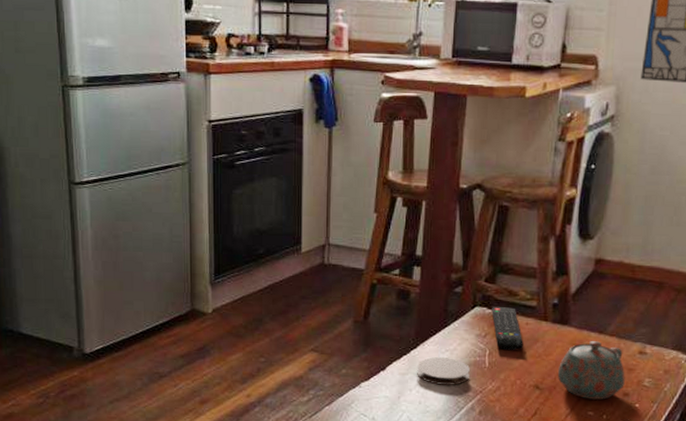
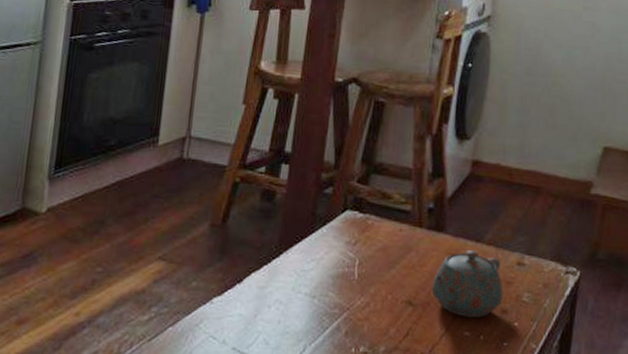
coaster: present [417,357,470,385] -> none [278,268,337,301]
remote control: present [492,307,523,351] -> none [363,211,396,261]

